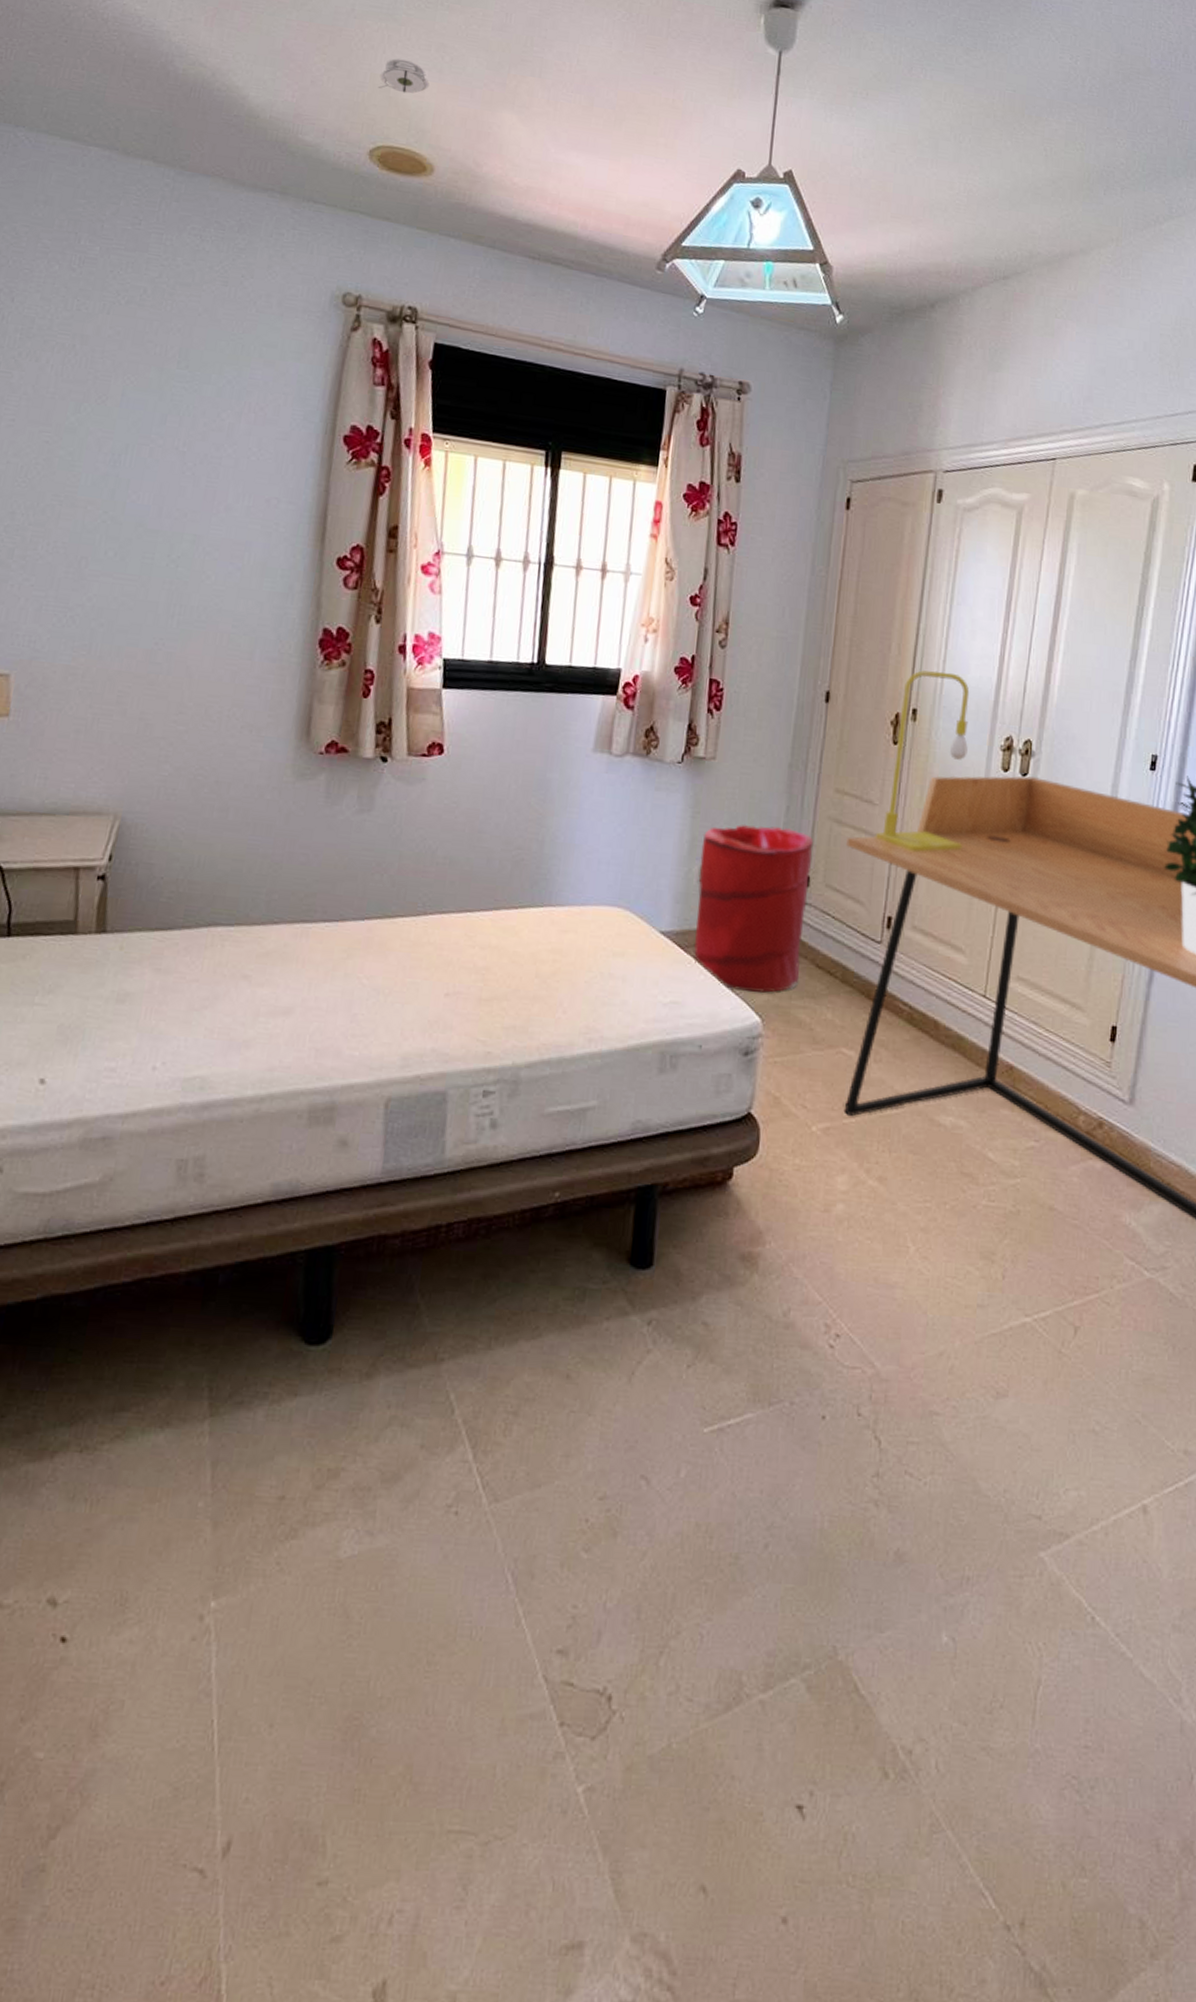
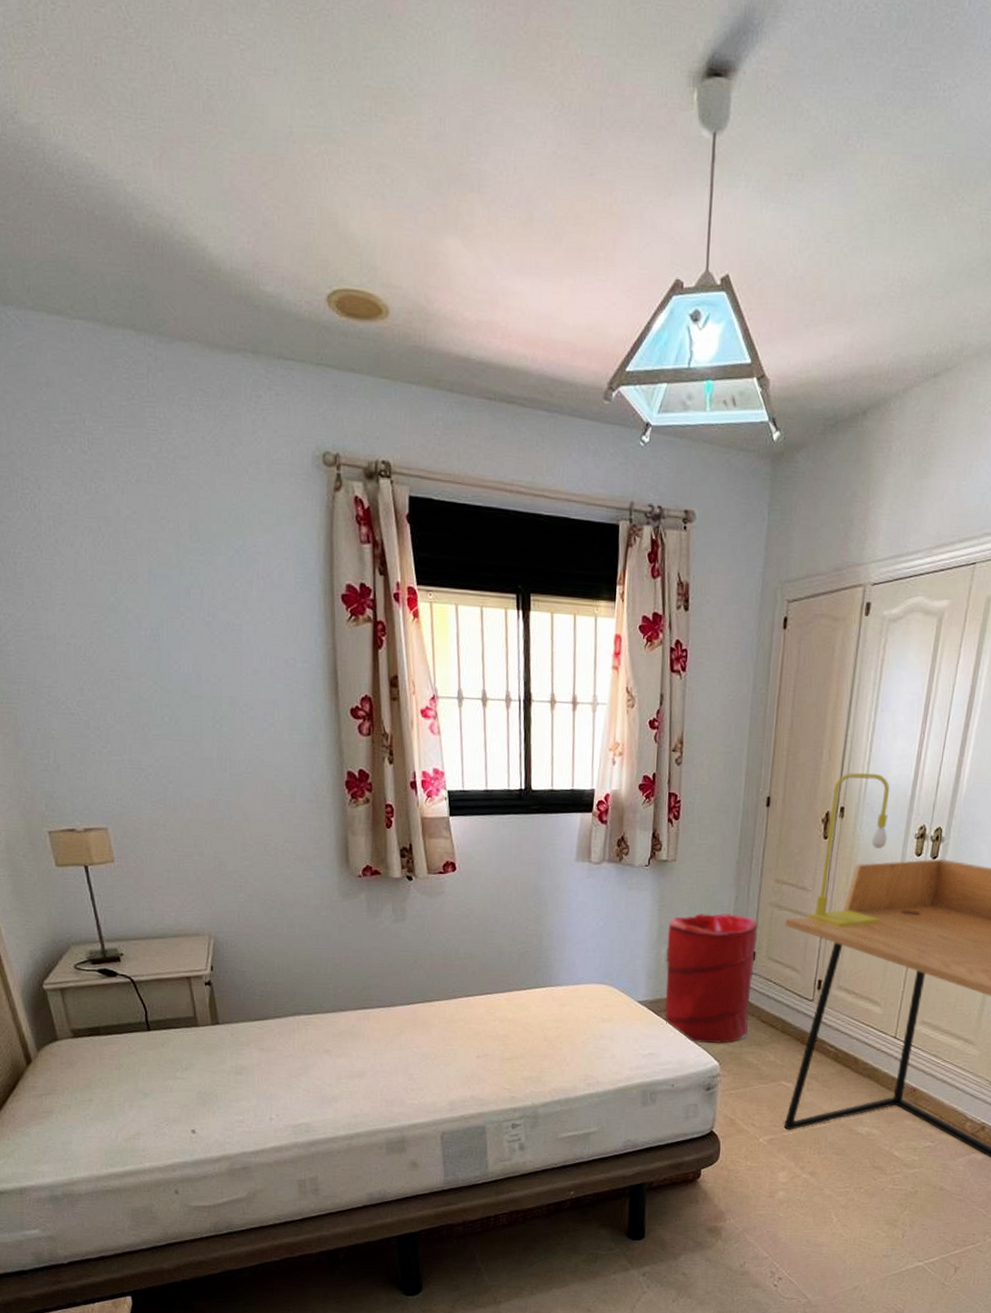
smoke detector: present [378,58,429,94] -> none [326,185,374,227]

